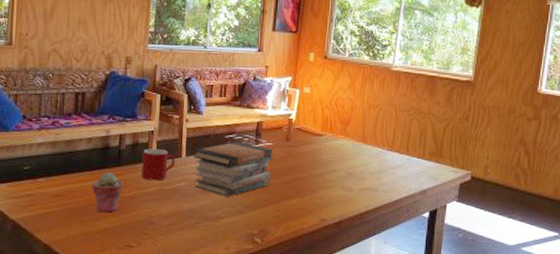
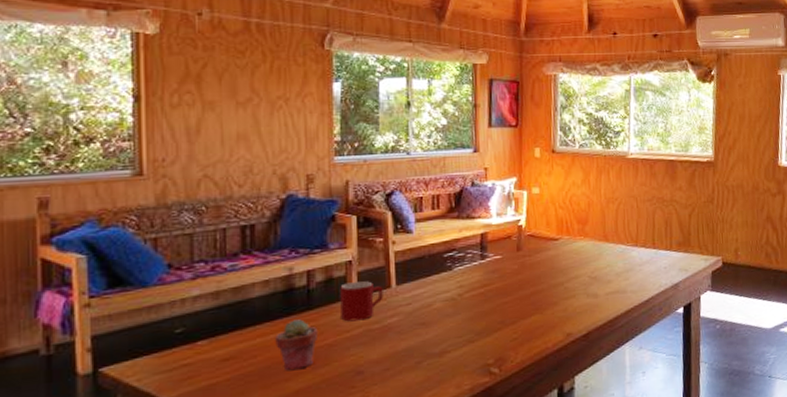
book stack: present [192,142,274,197] -> none [405,259,505,326]

